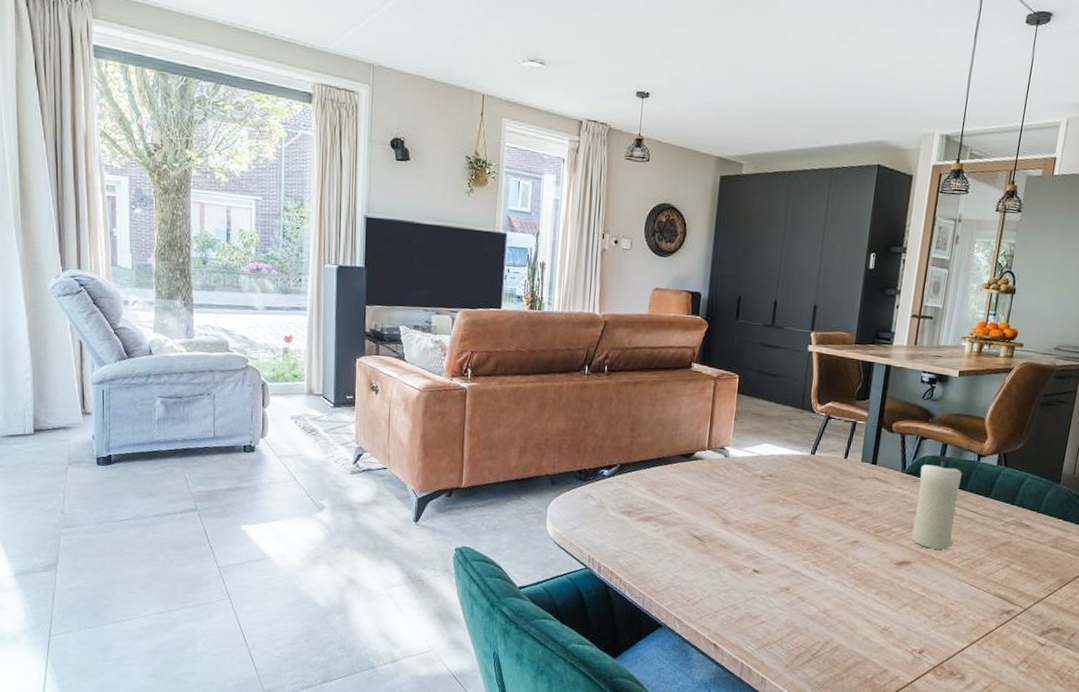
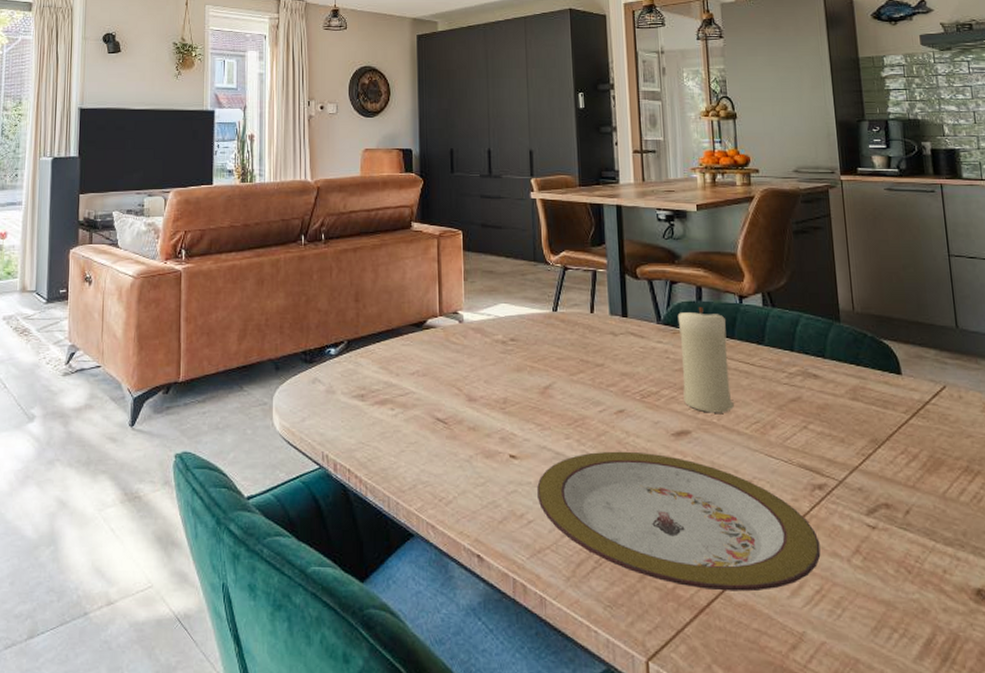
plate: none [772,572,997,684] -> present [537,451,821,592]

